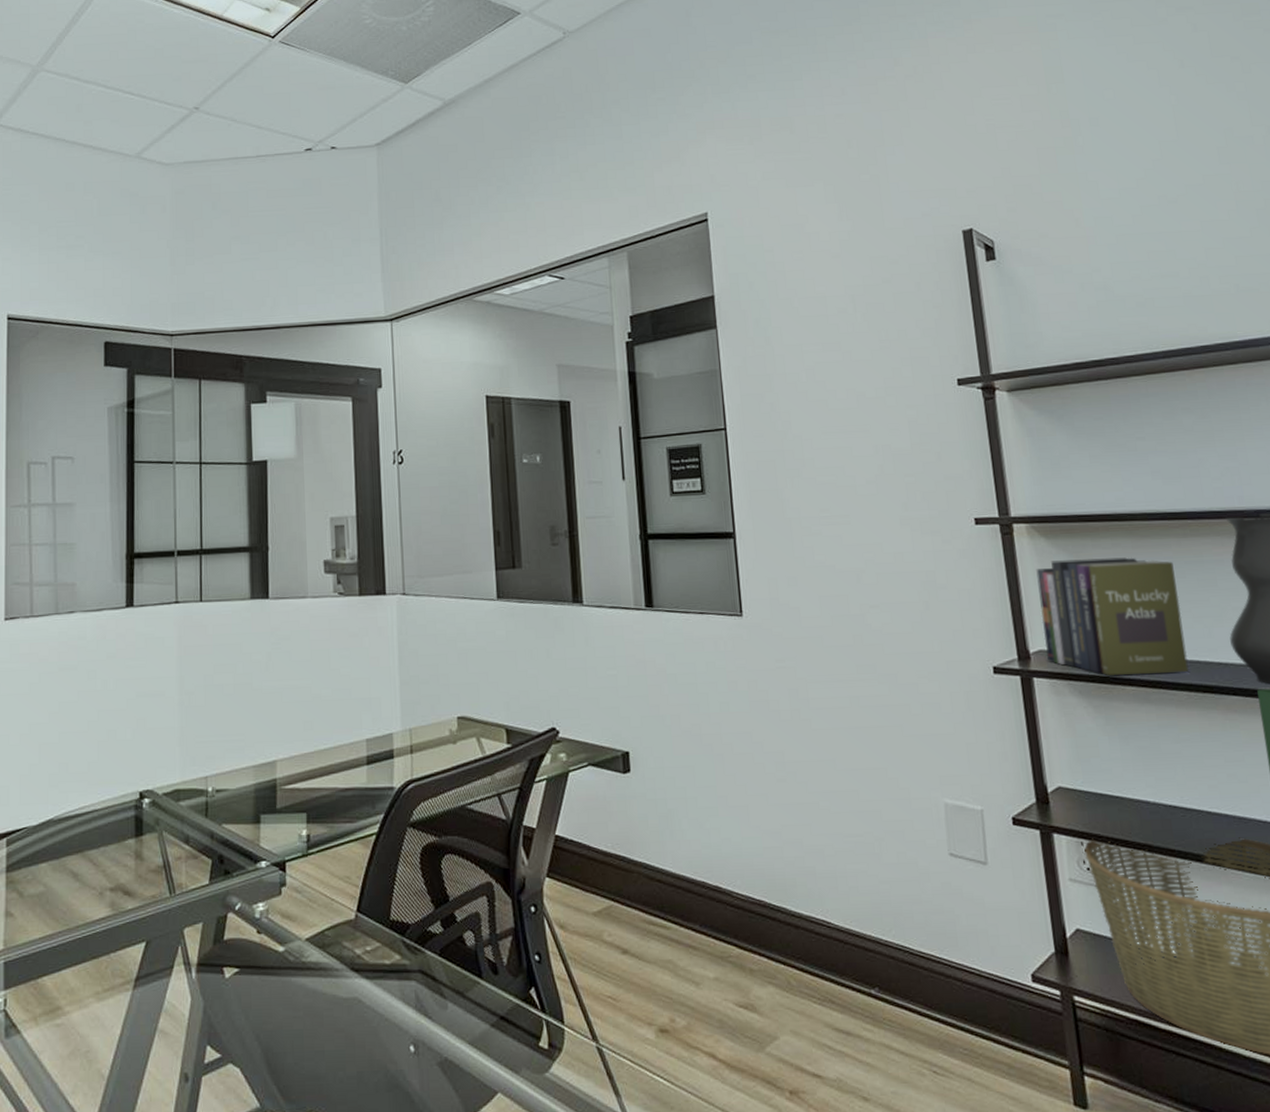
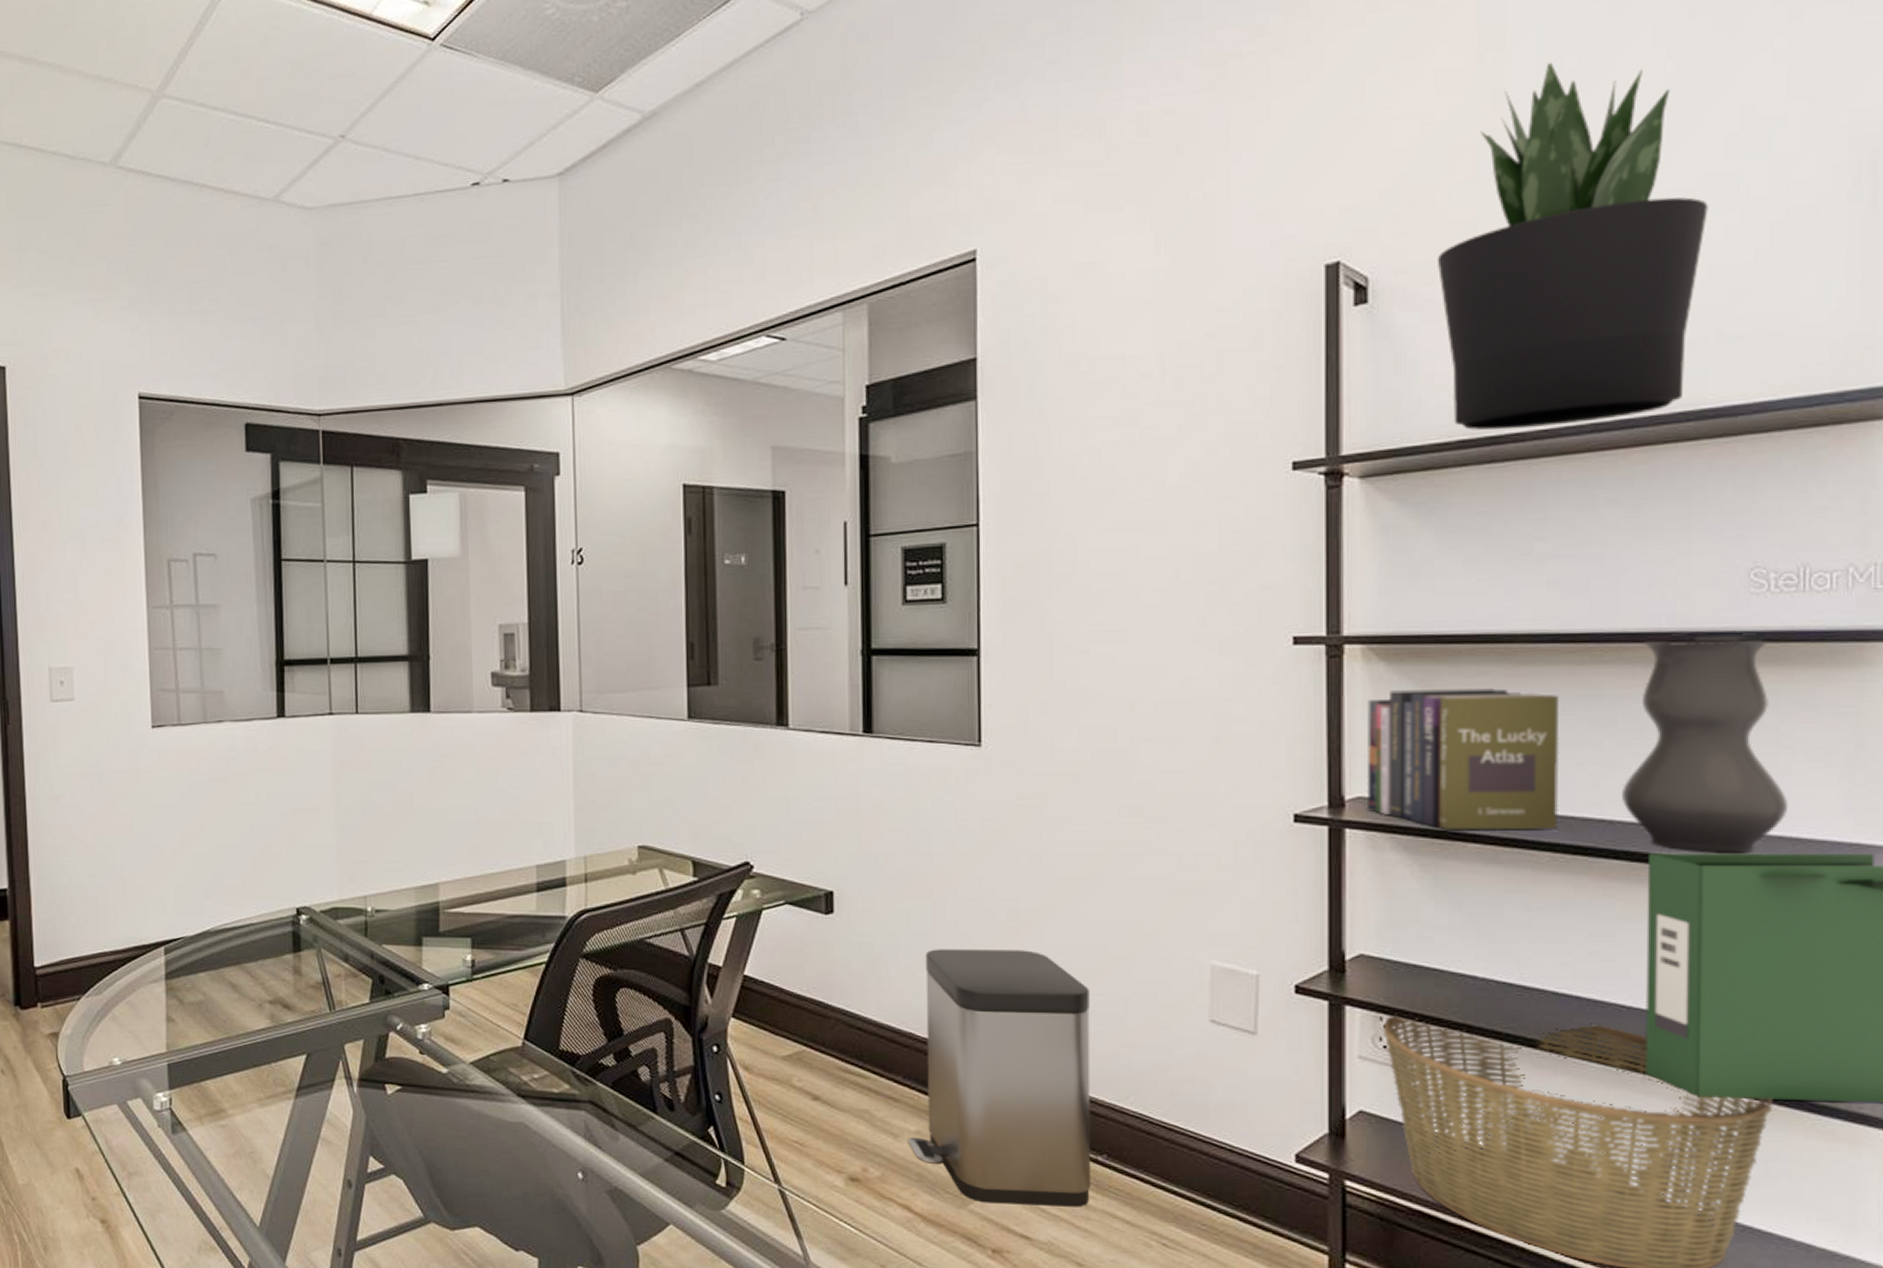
pedal bin: none [708,798,868,1045] -> present [908,949,1092,1207]
planter: none [1039,93,1220,356] -> present [1436,62,1708,431]

